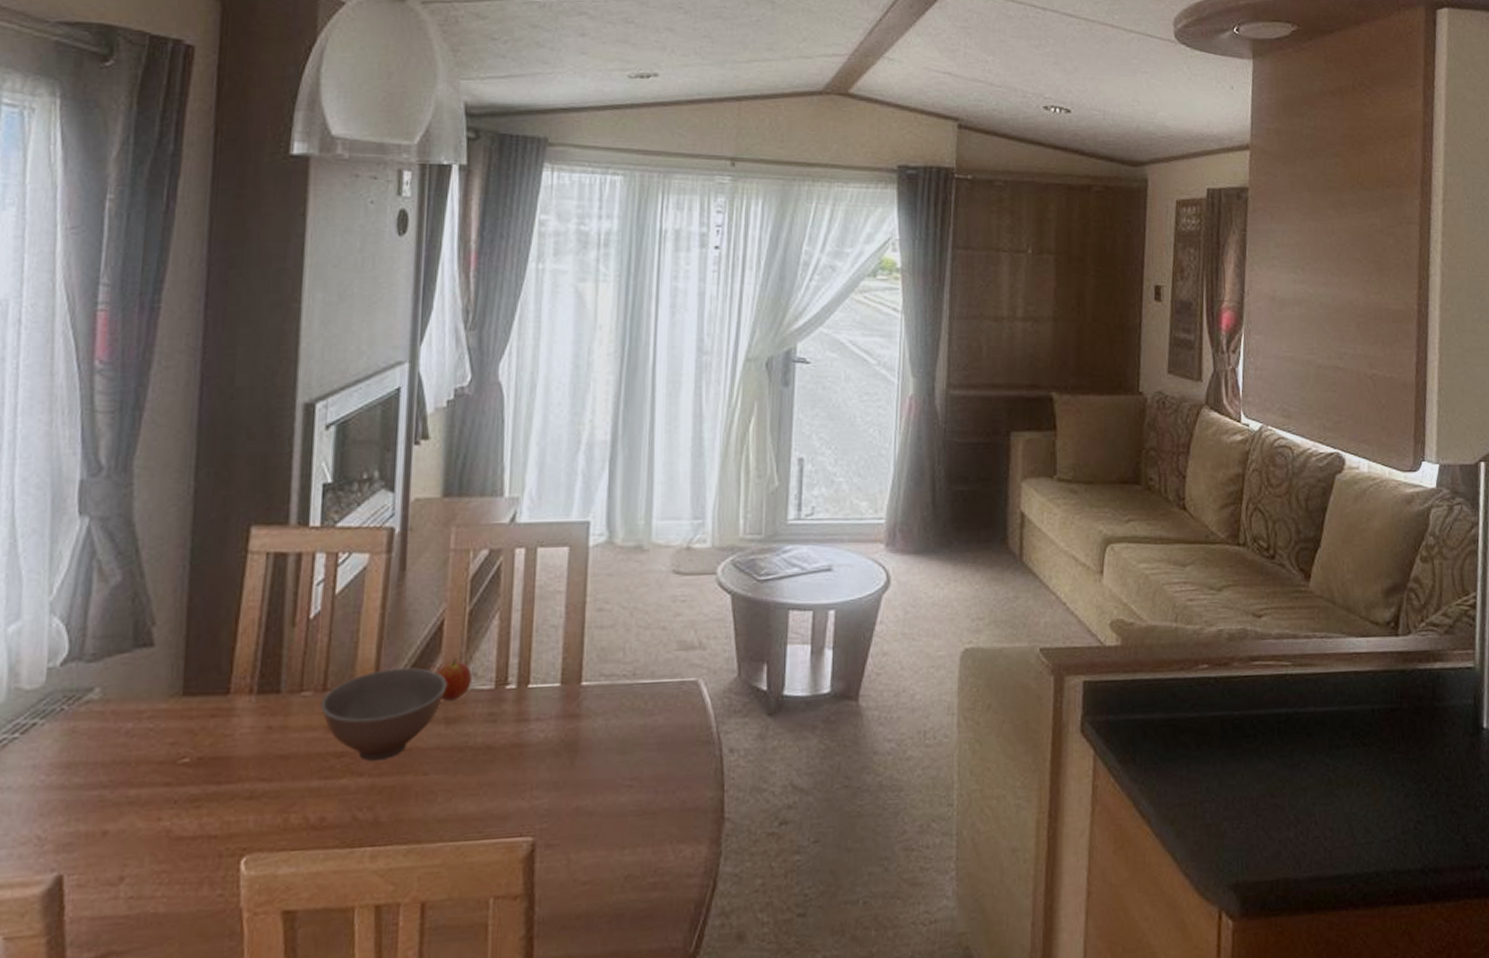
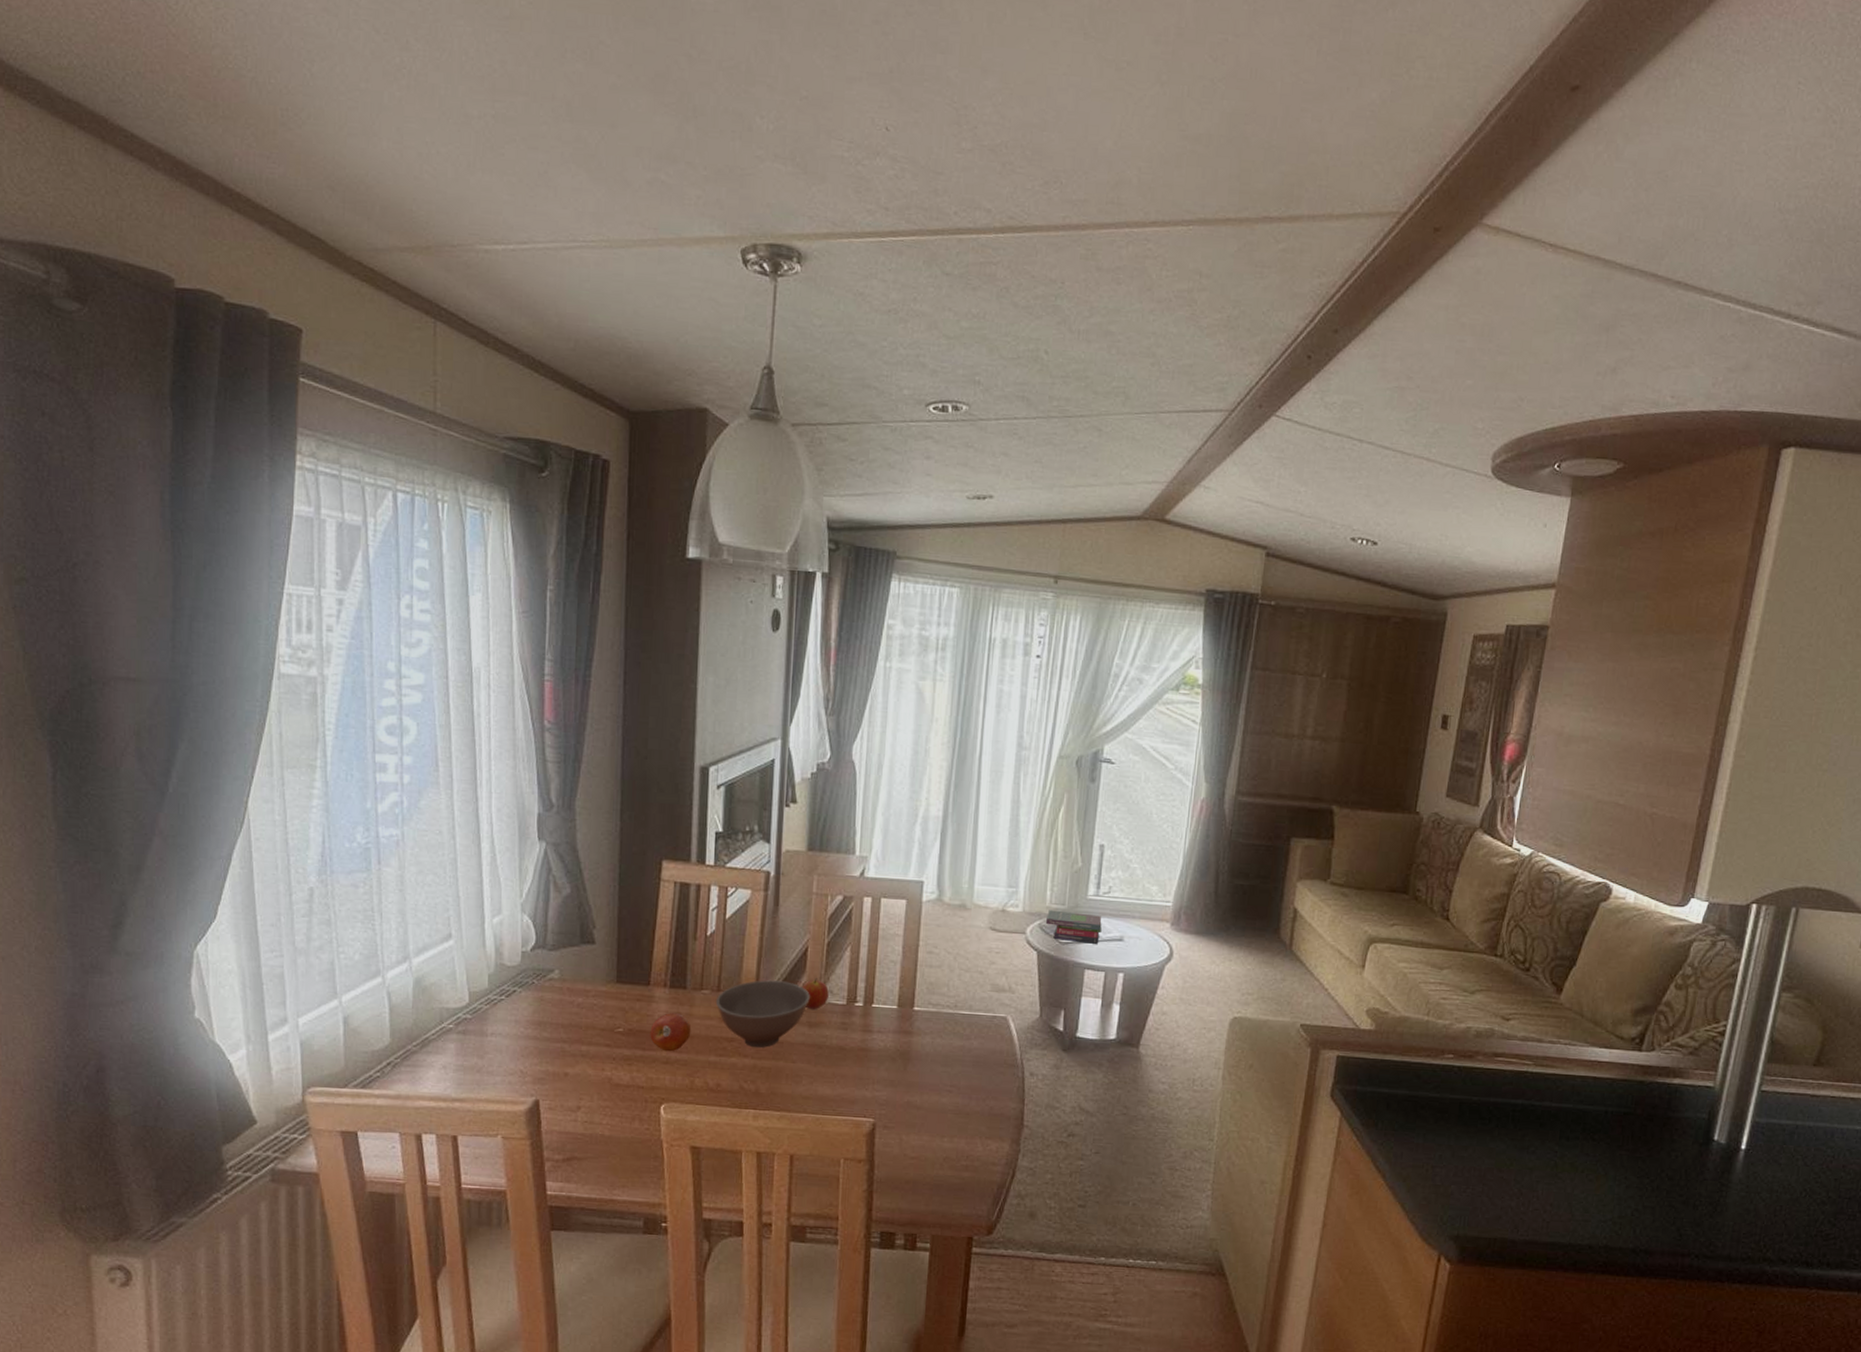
fruit: none [228,726,286,782] -> present [650,1012,692,1052]
books: none [741,541,806,578] -> present [1046,909,1102,944]

